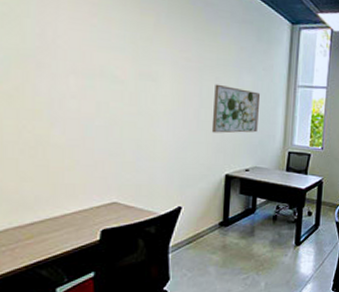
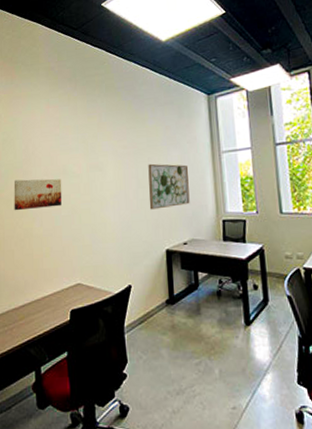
wall art: none [19,71,98,114] -> present [14,179,62,211]

